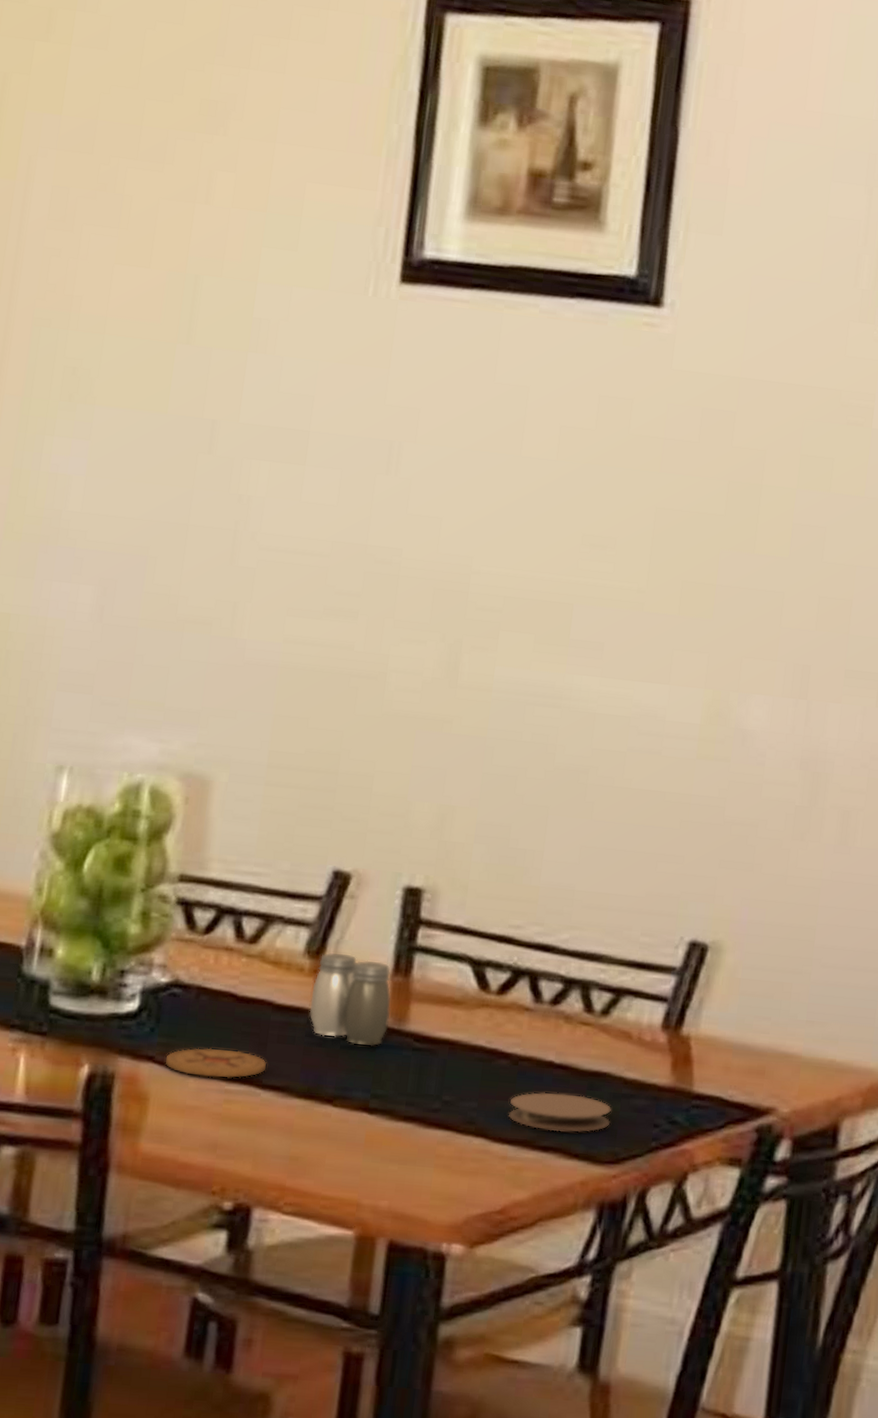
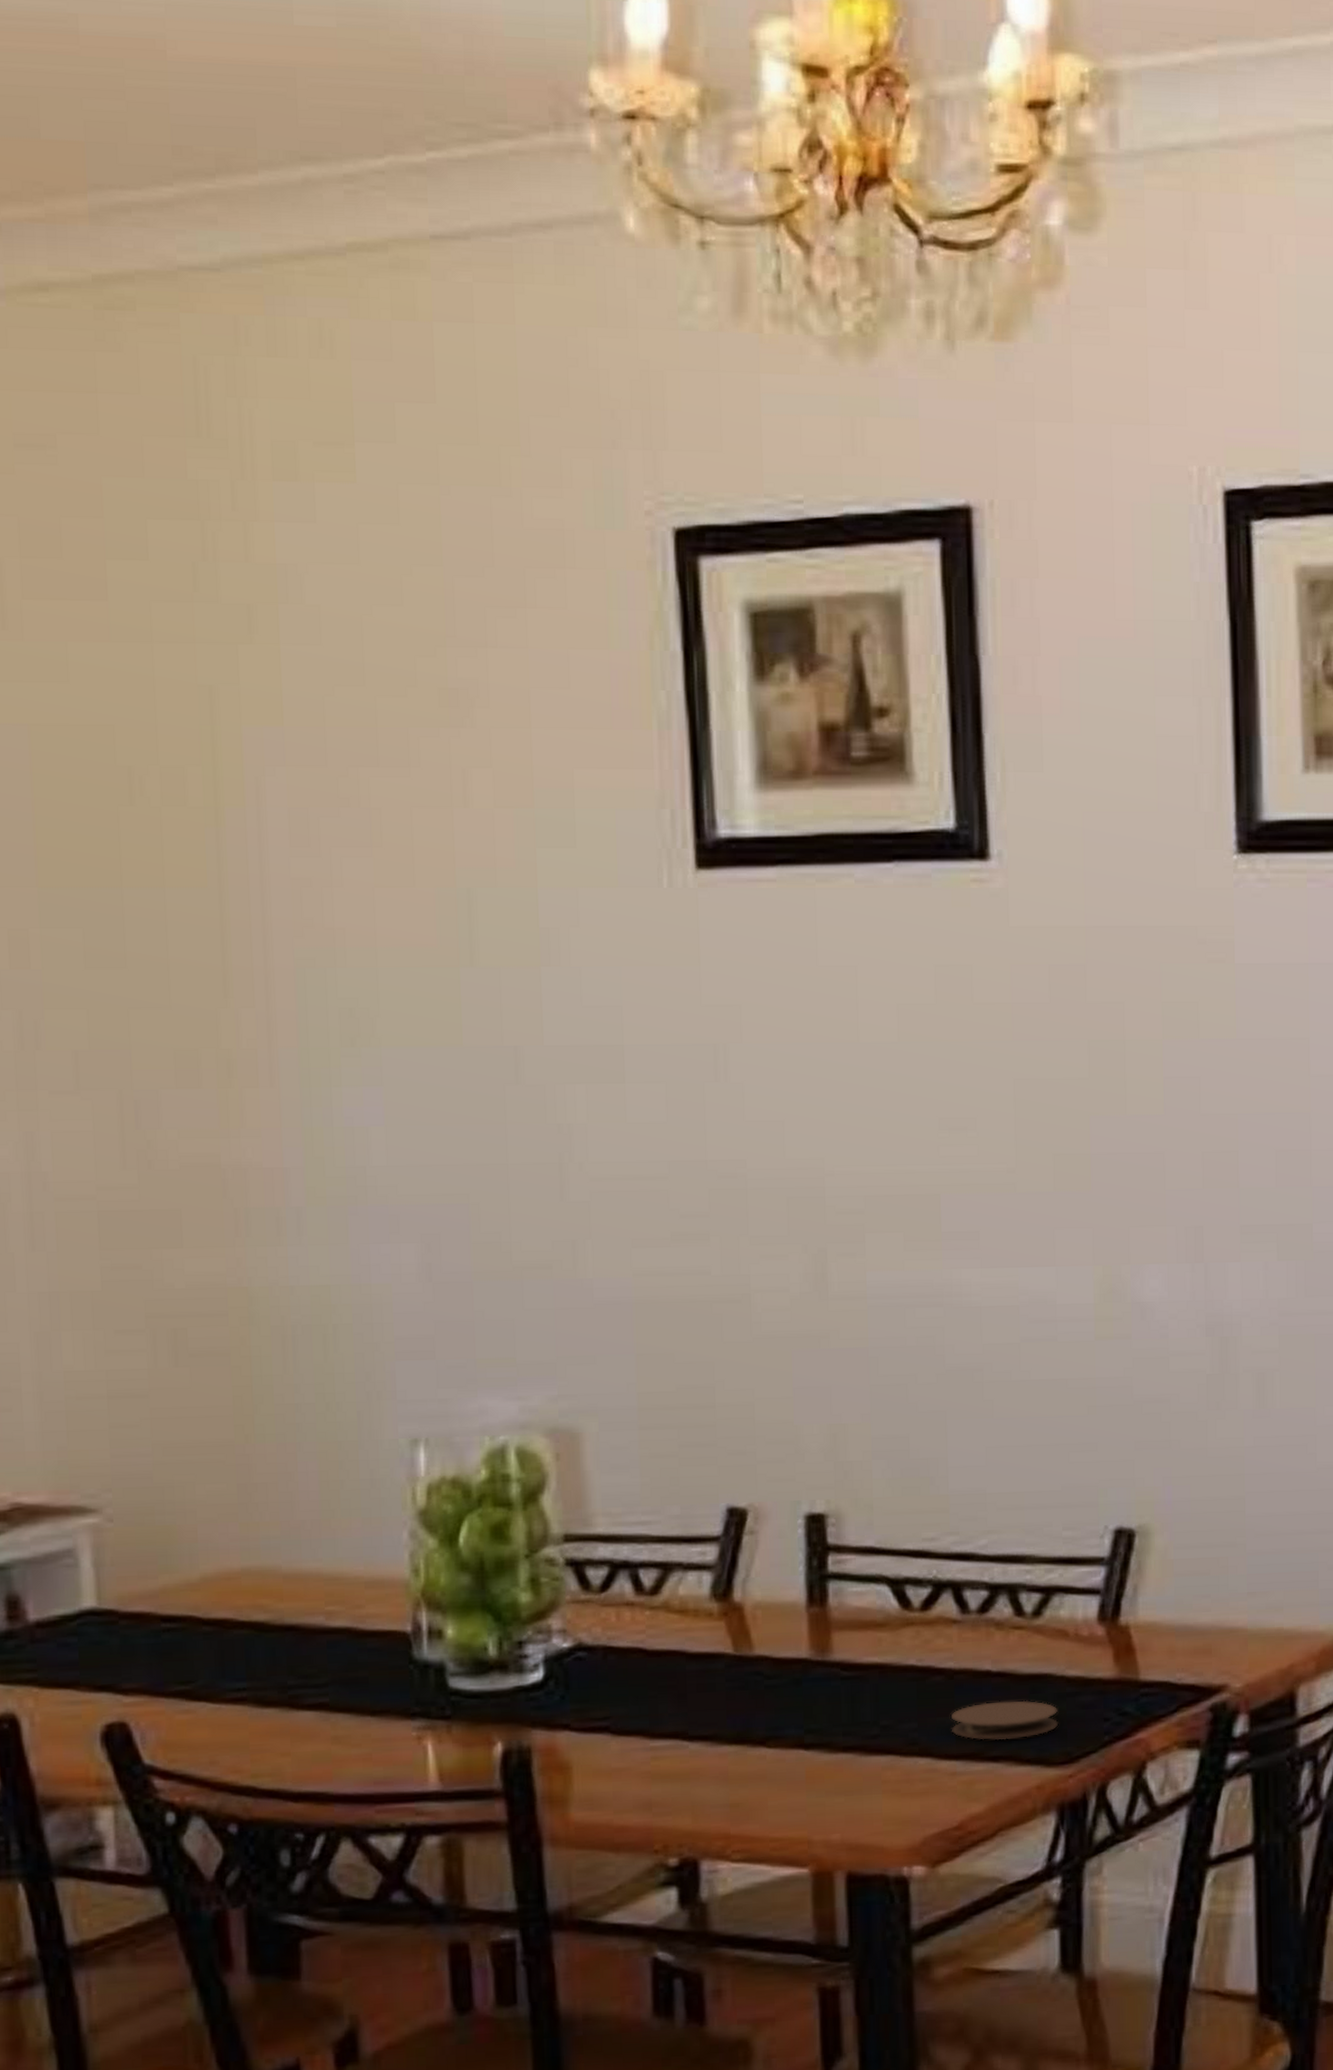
coaster: present [165,1048,267,1079] -> none [582,1705,690,1738]
salt and pepper shaker: present [309,952,391,1047] -> none [725,1591,812,1683]

